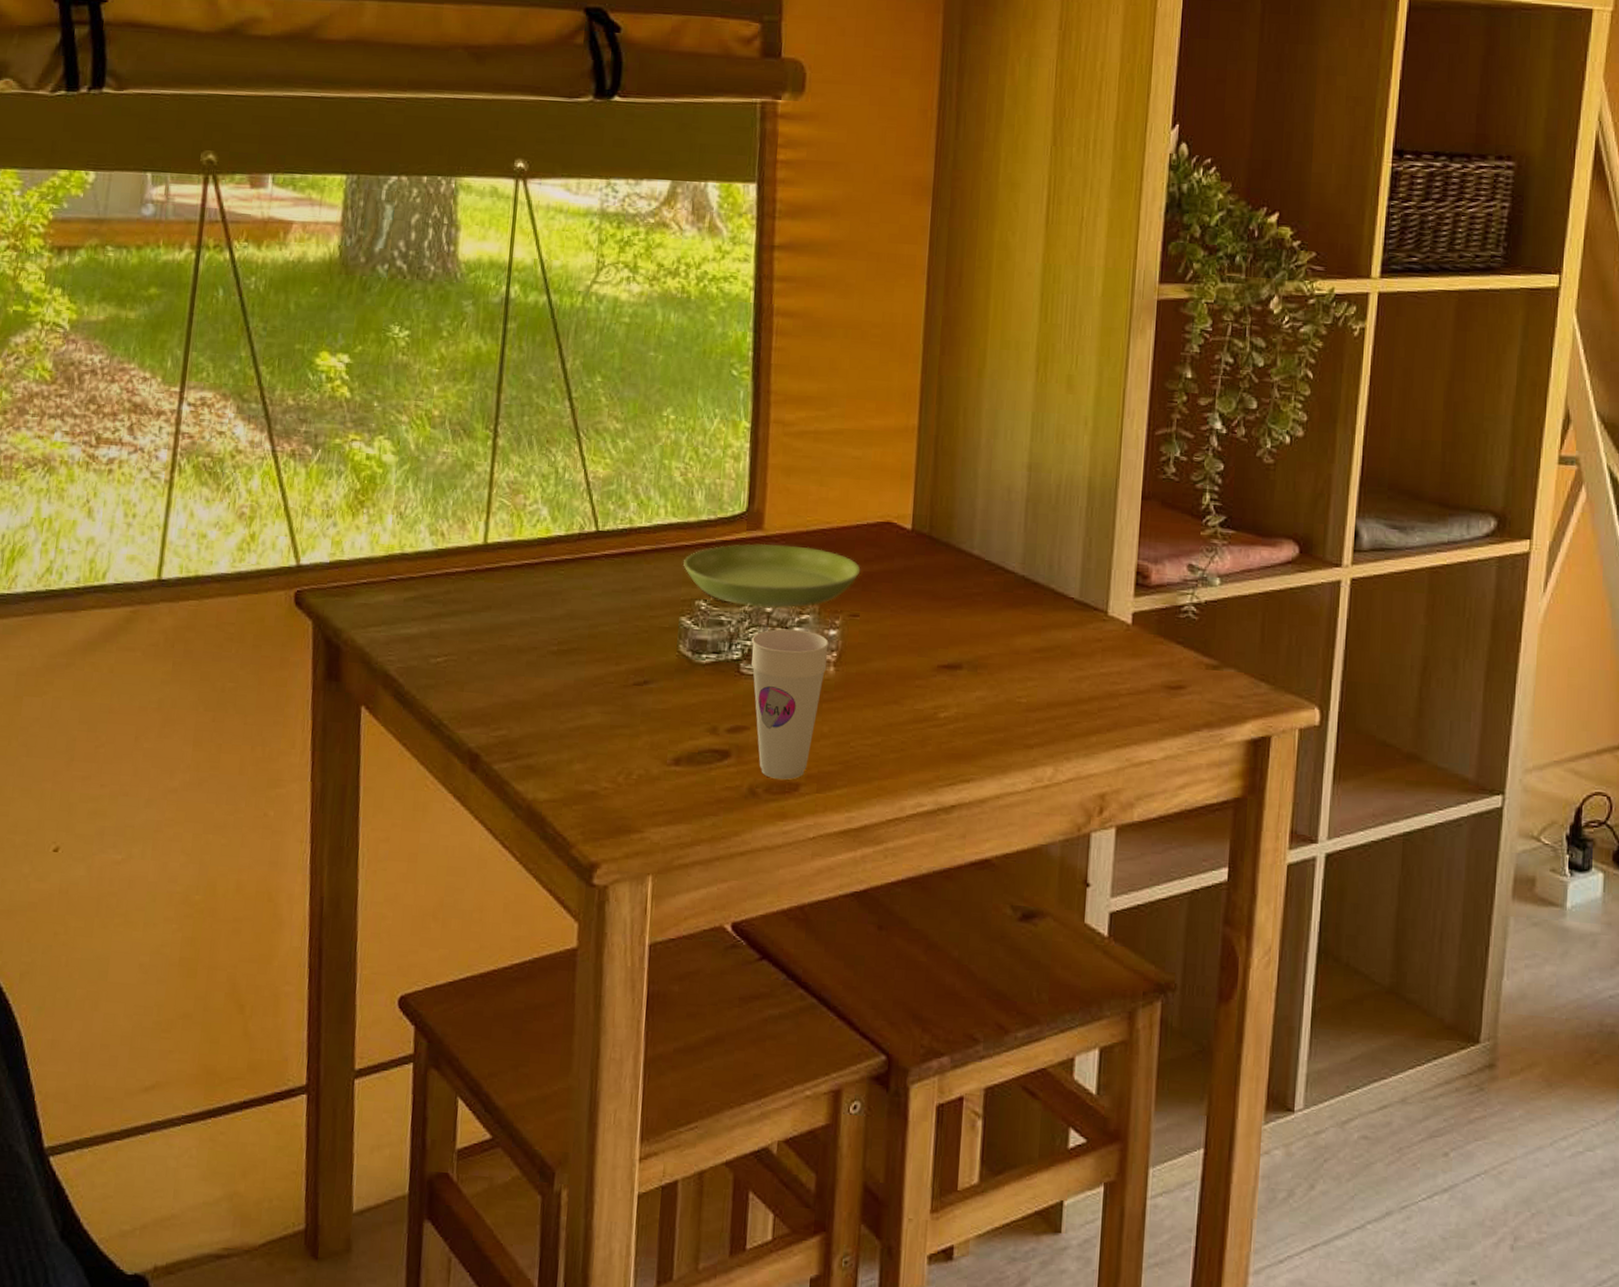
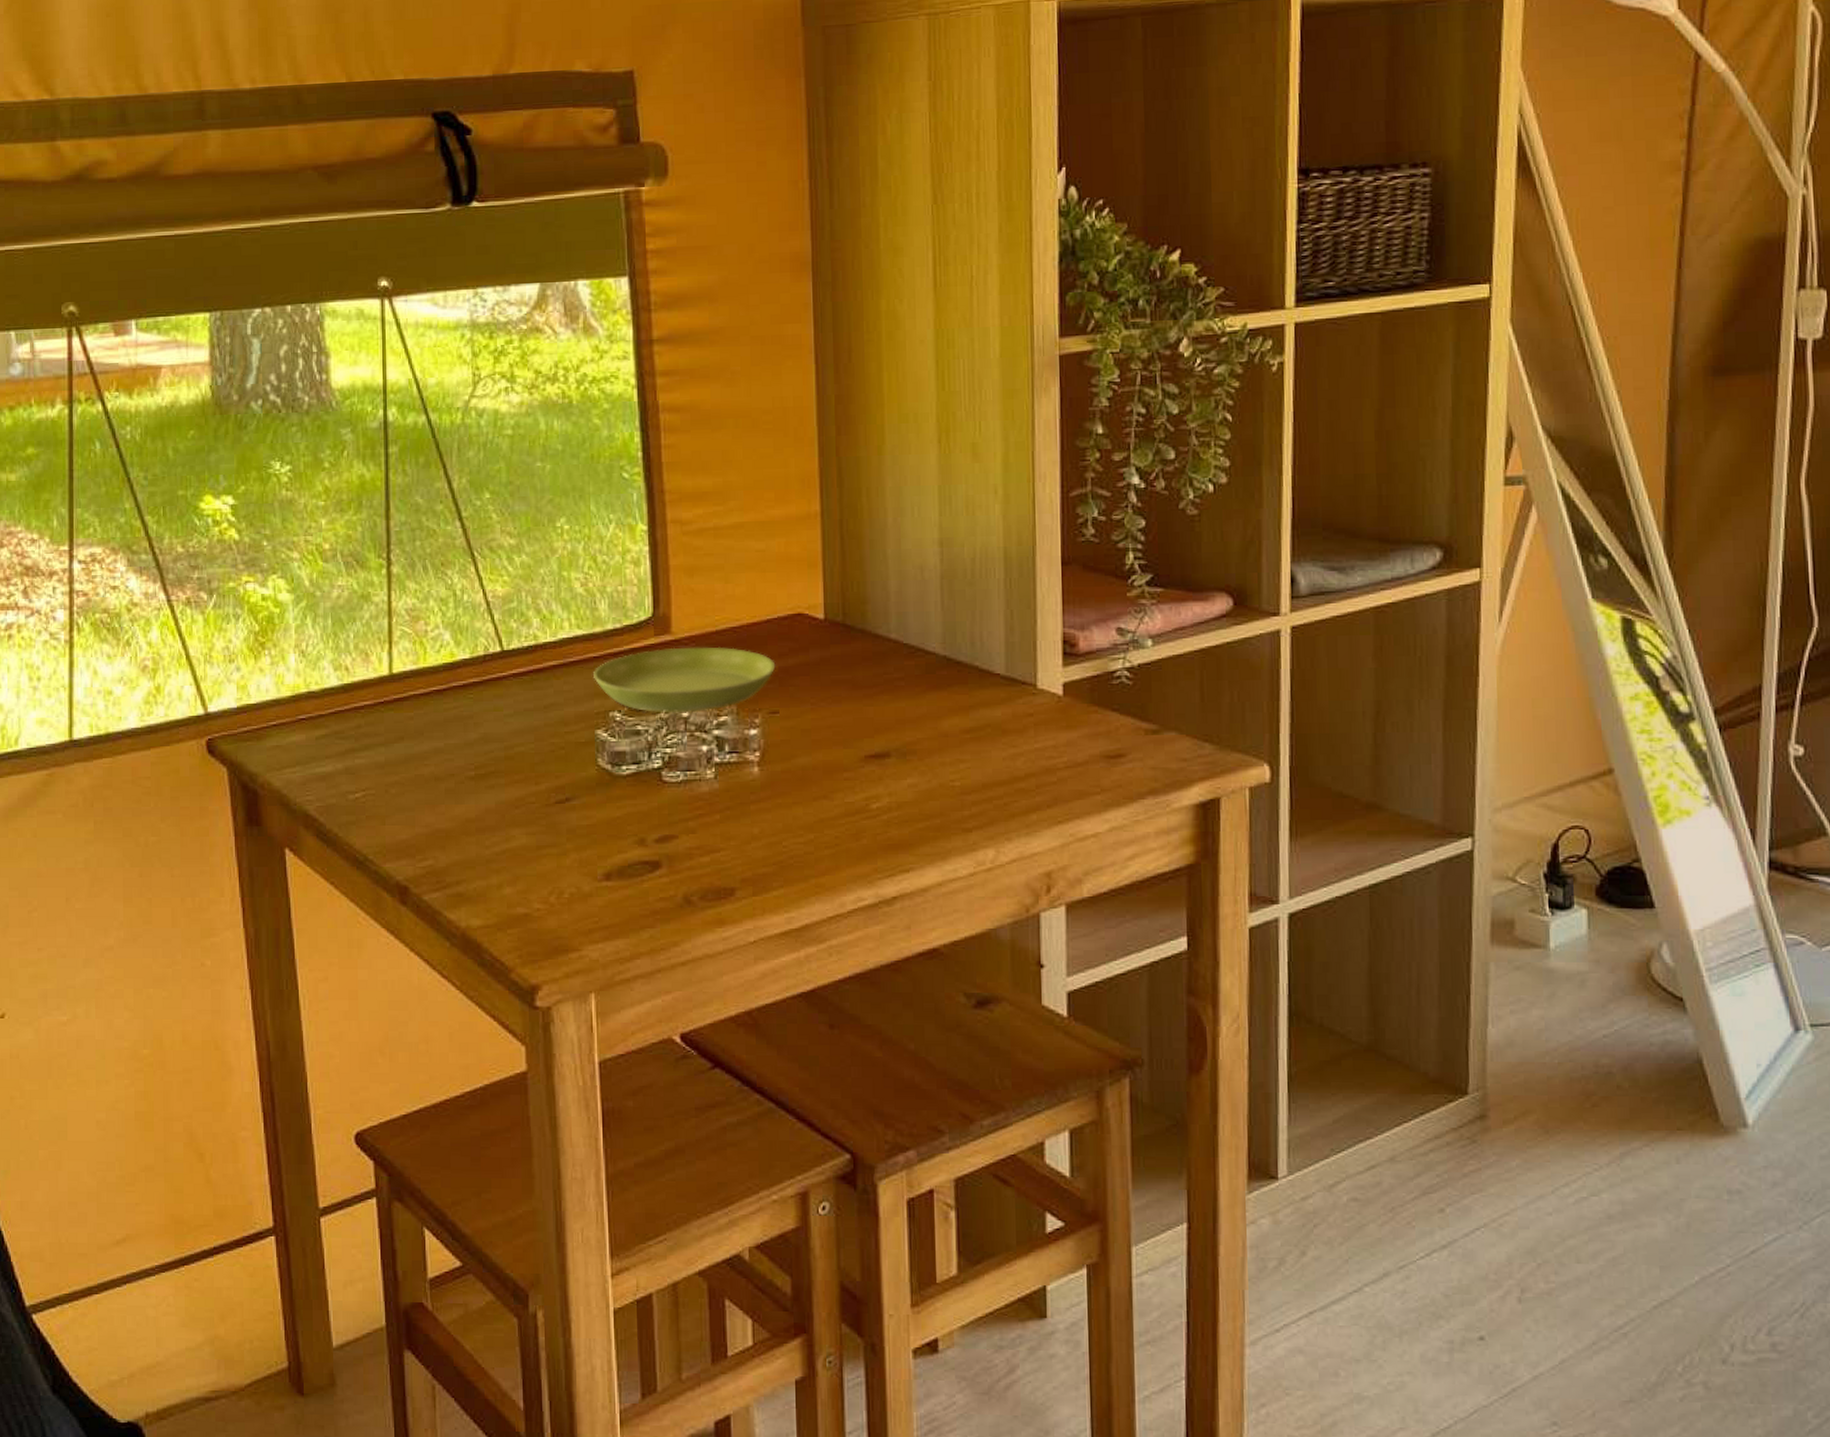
cup: present [751,629,830,780] -> none [670,732,752,886]

